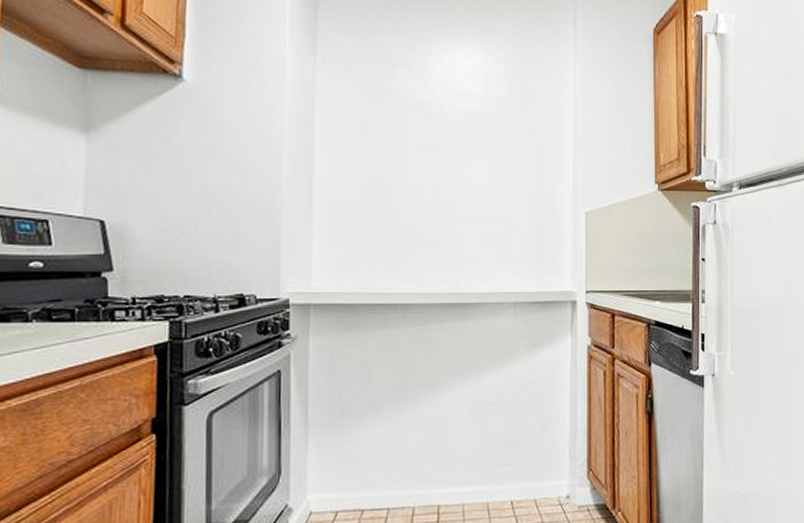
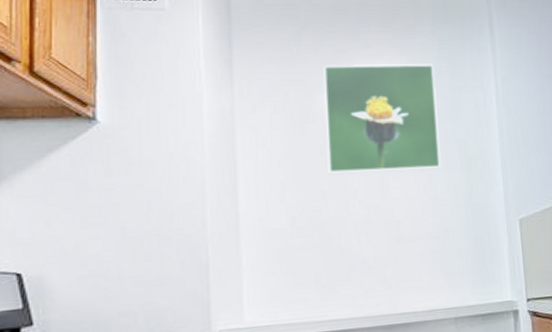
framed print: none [402,42,514,155] -> present [324,64,441,175]

